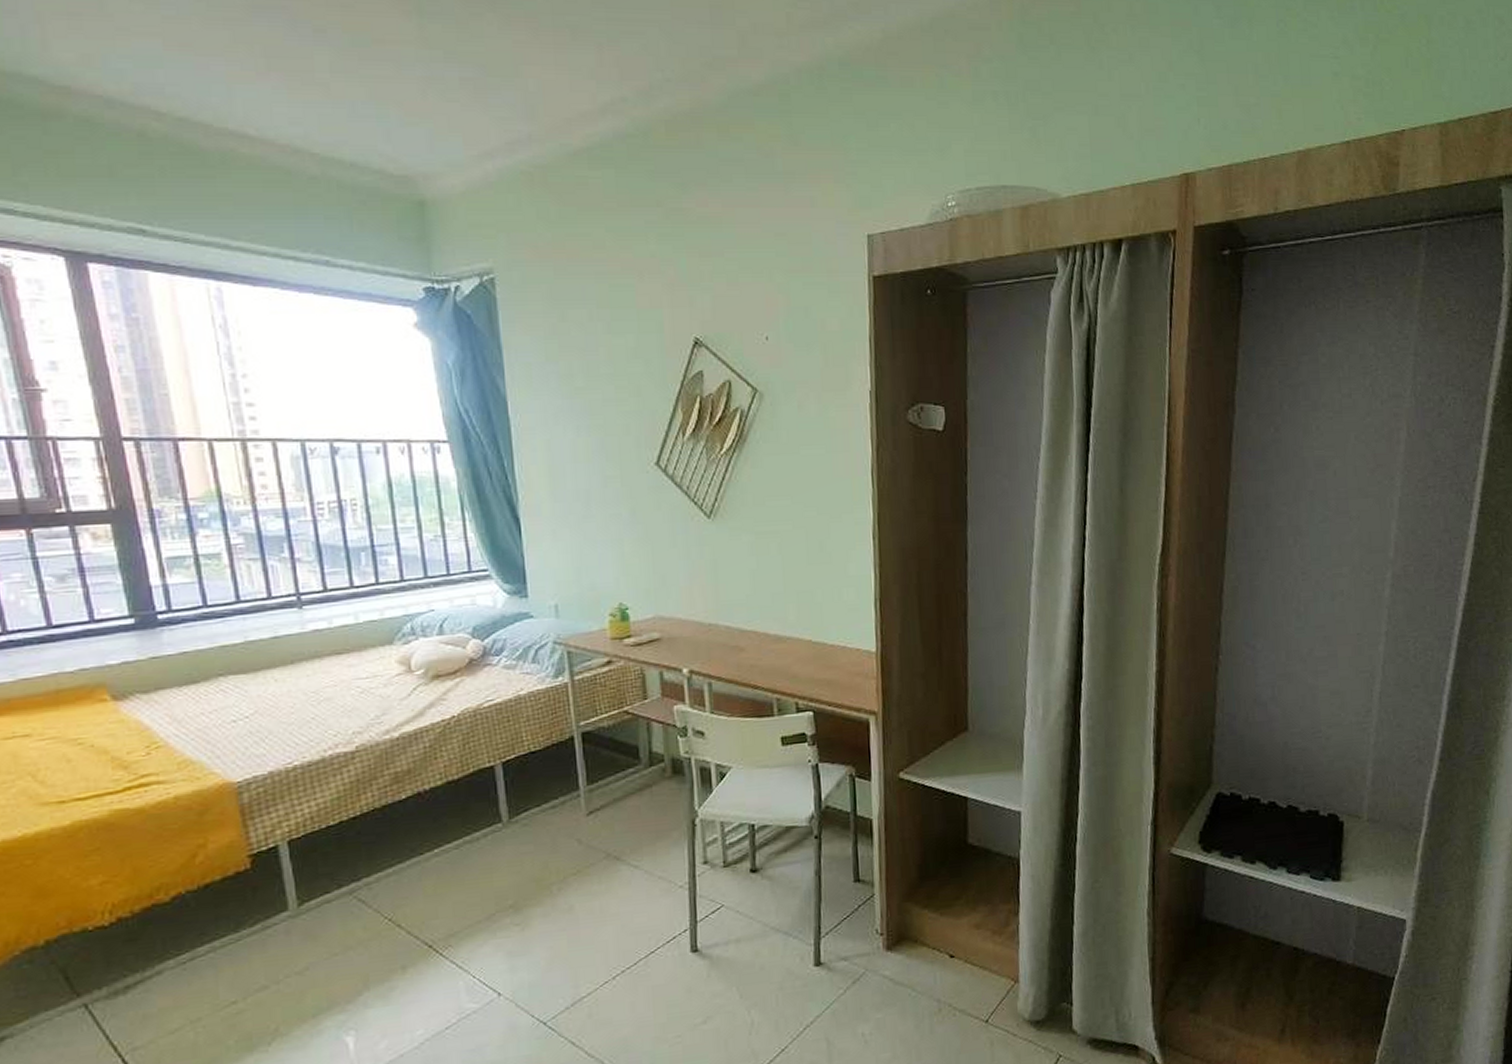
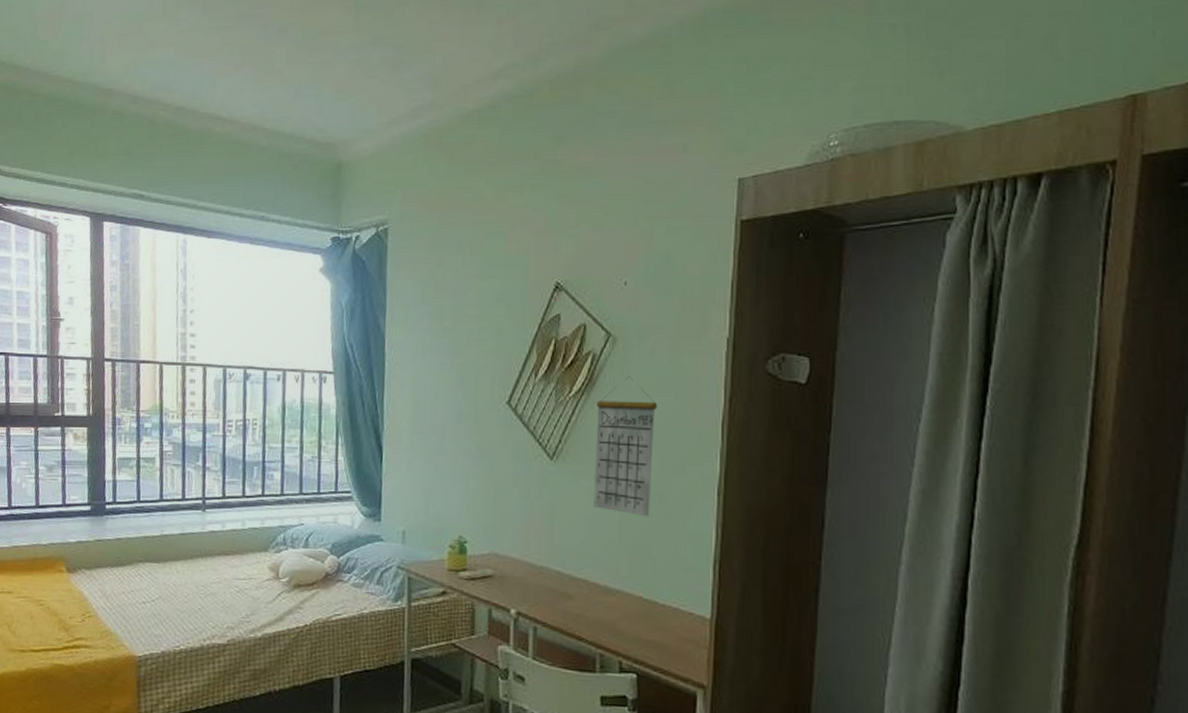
calendar: none [750,430,812,566] -> present [593,376,658,517]

